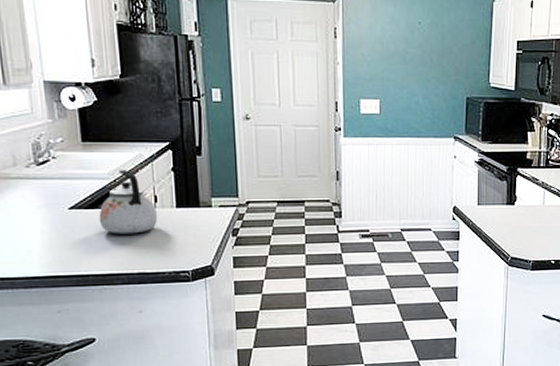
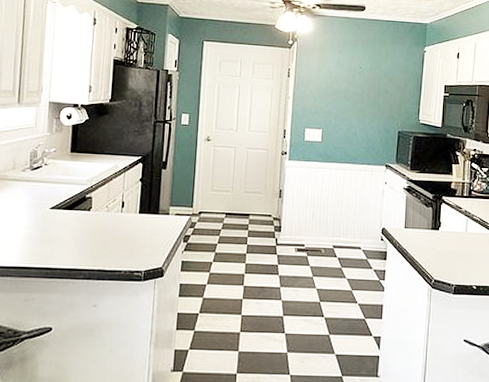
kettle: present [99,170,158,234] -> none [73,178,123,234]

